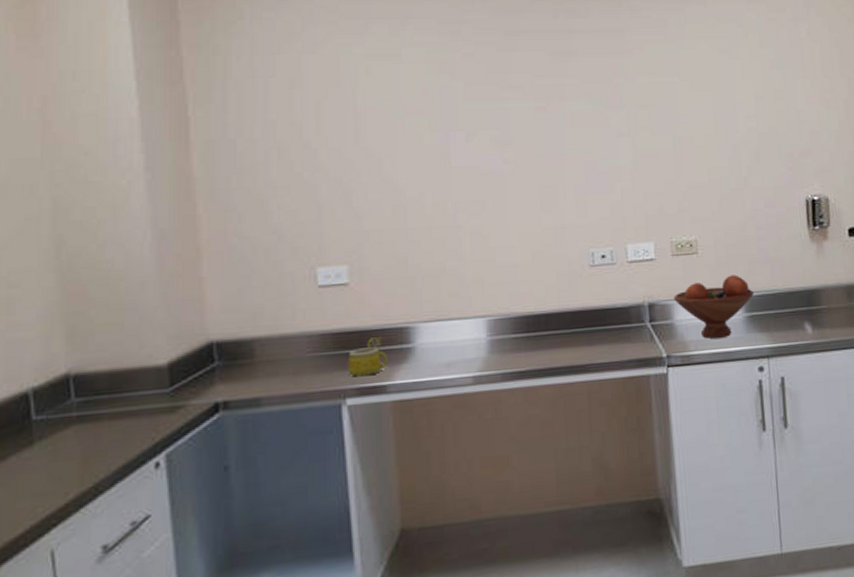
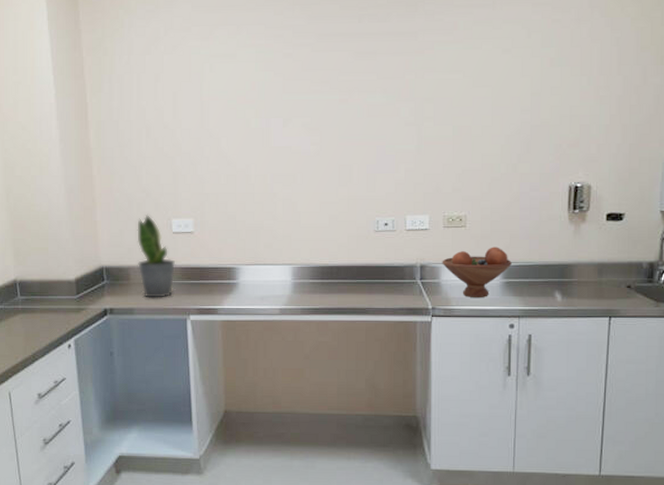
potted plant: none [265,263,324,380] -> present [137,214,176,298]
mug: present [348,337,388,377] -> none [192,273,219,301]

